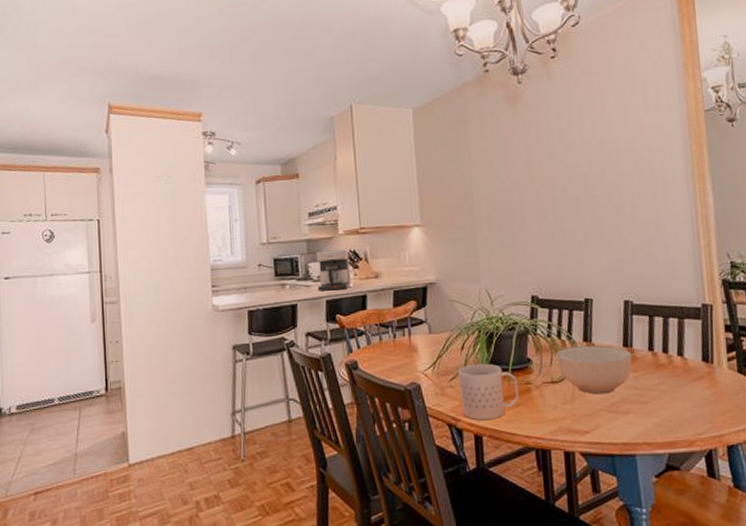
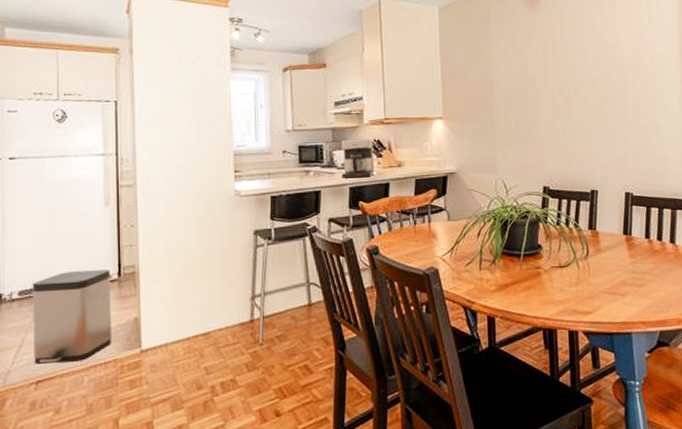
pedal bin: none [28,385,101,476] -> present [32,269,111,364]
mug: present [458,363,520,421] -> none [474,249,530,303]
bowl: present [556,345,633,395] -> none [564,232,631,278]

